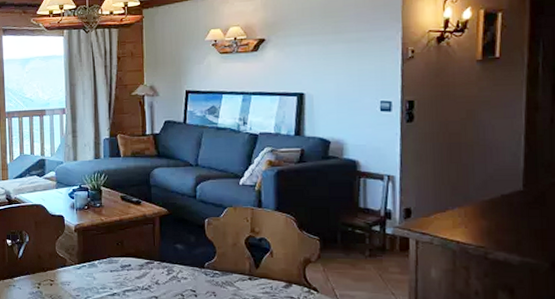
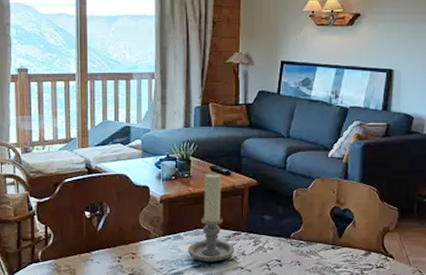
candle holder: none [103,201,148,291] -> present [188,172,234,262]

